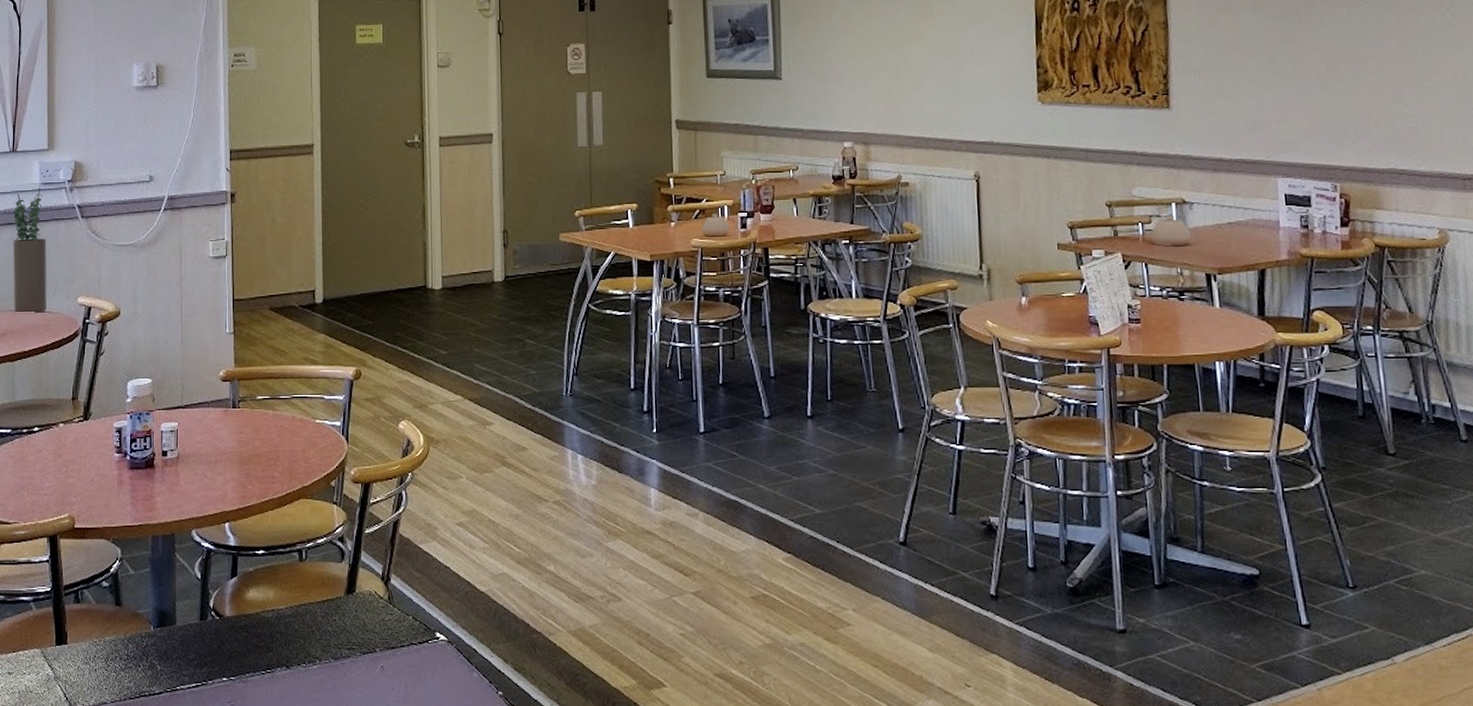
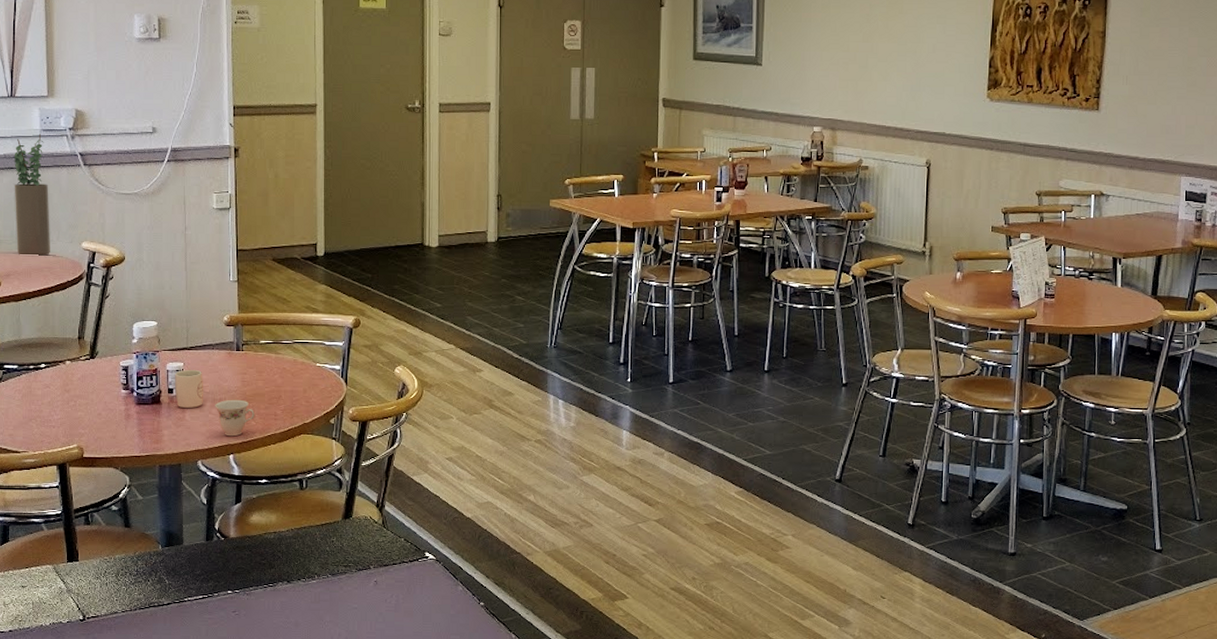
mug: none [169,429,199,473] -> present [175,369,204,409]
teacup: none [210,461,251,503] -> present [215,399,254,437]
sugar bowl: present [701,213,731,237] -> none [681,187,707,209]
sugar bowl: present [1149,215,1192,247] -> none [1070,205,1105,233]

